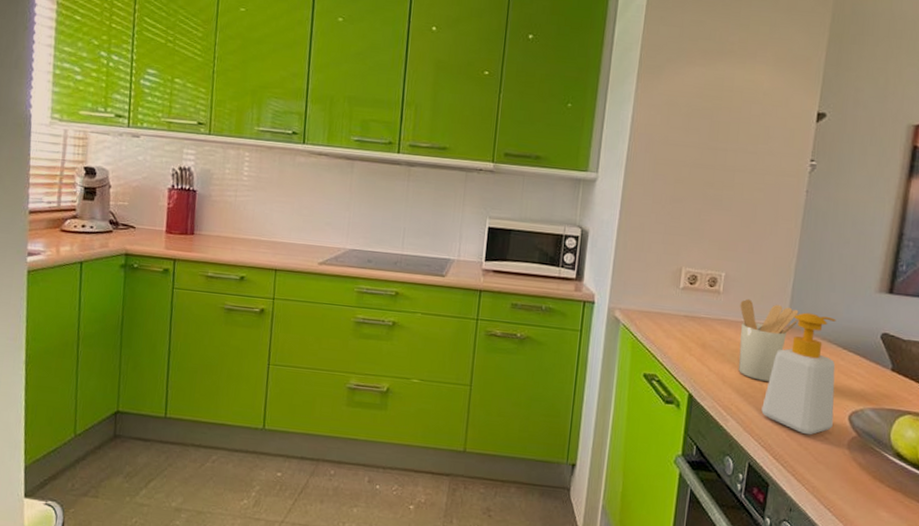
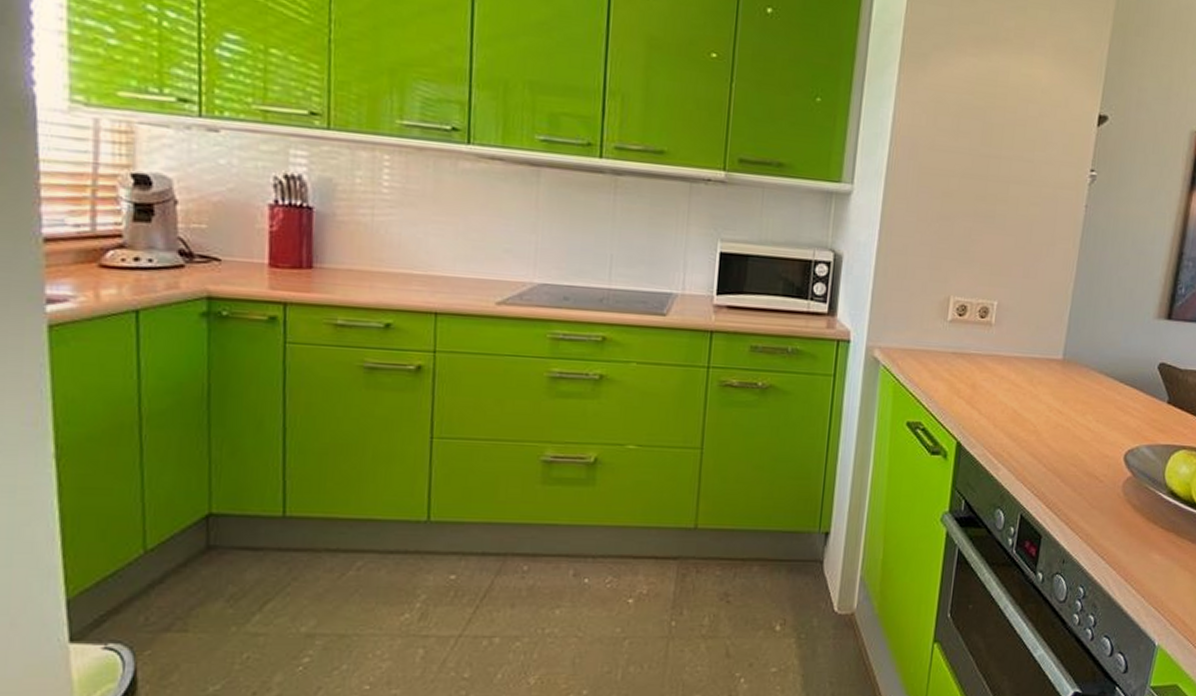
utensil holder: present [738,298,799,381] -> none [1010,330,1076,423]
soap bottle: present [761,312,836,435] -> none [1035,343,1114,479]

